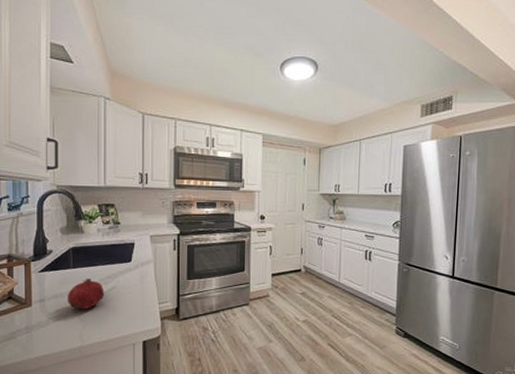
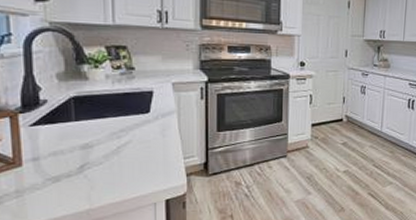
fruit: present [67,278,105,310] -> none [68,131,117,168]

